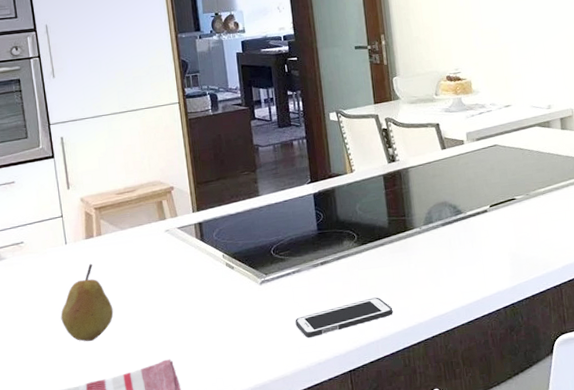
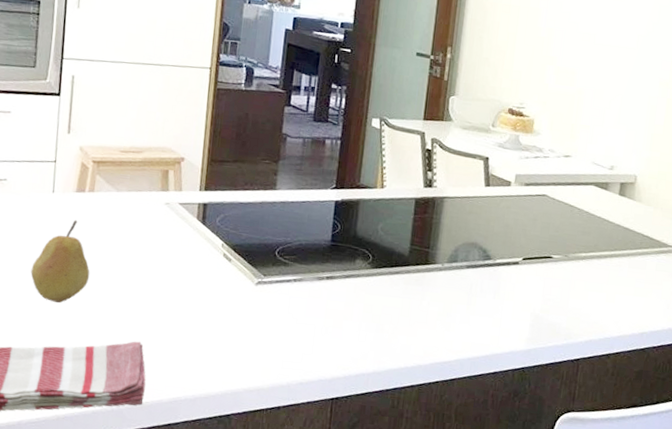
cell phone: present [295,297,393,338] -> none [284,326,393,354]

